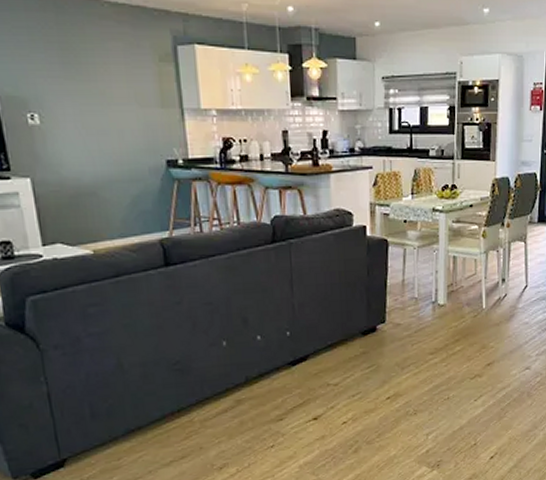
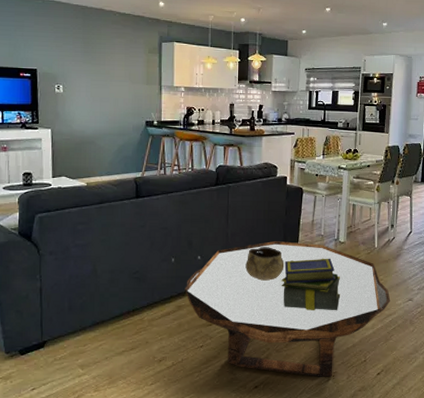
coffee table: none [243,309,504,469] -> present [184,241,391,377]
decorative bowl: none [320,317,371,361] -> present [245,247,285,281]
stack of books: none [367,325,443,392] -> present [281,258,341,311]

